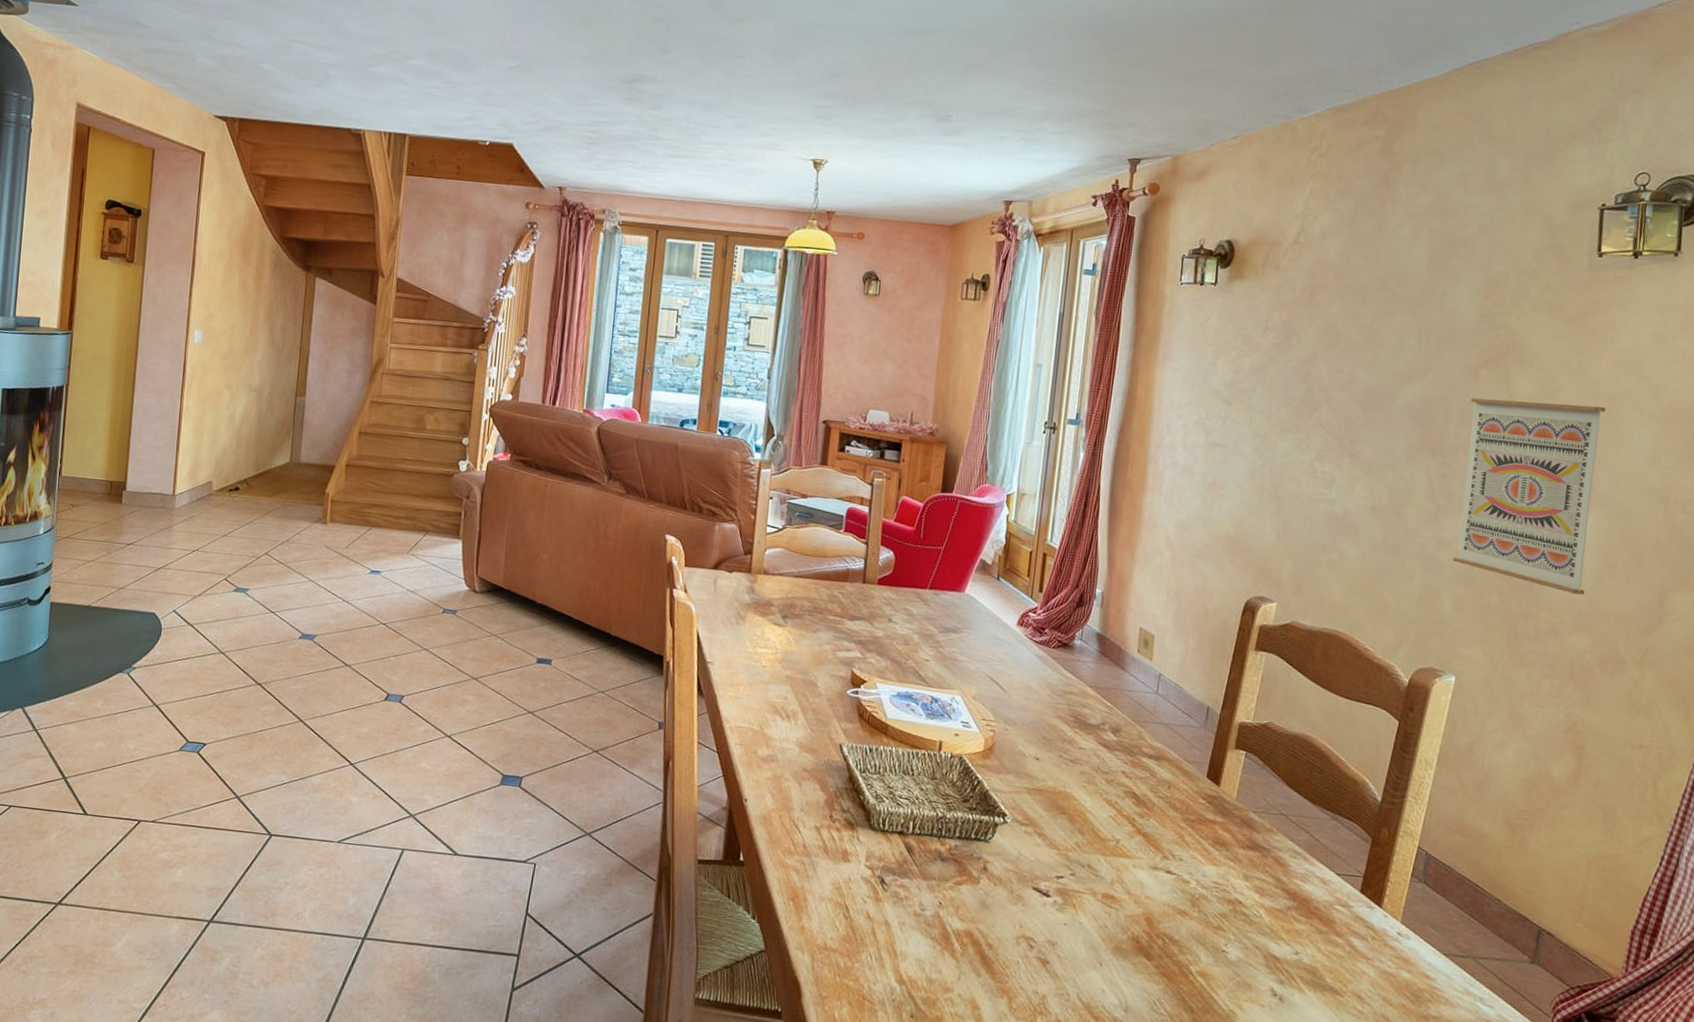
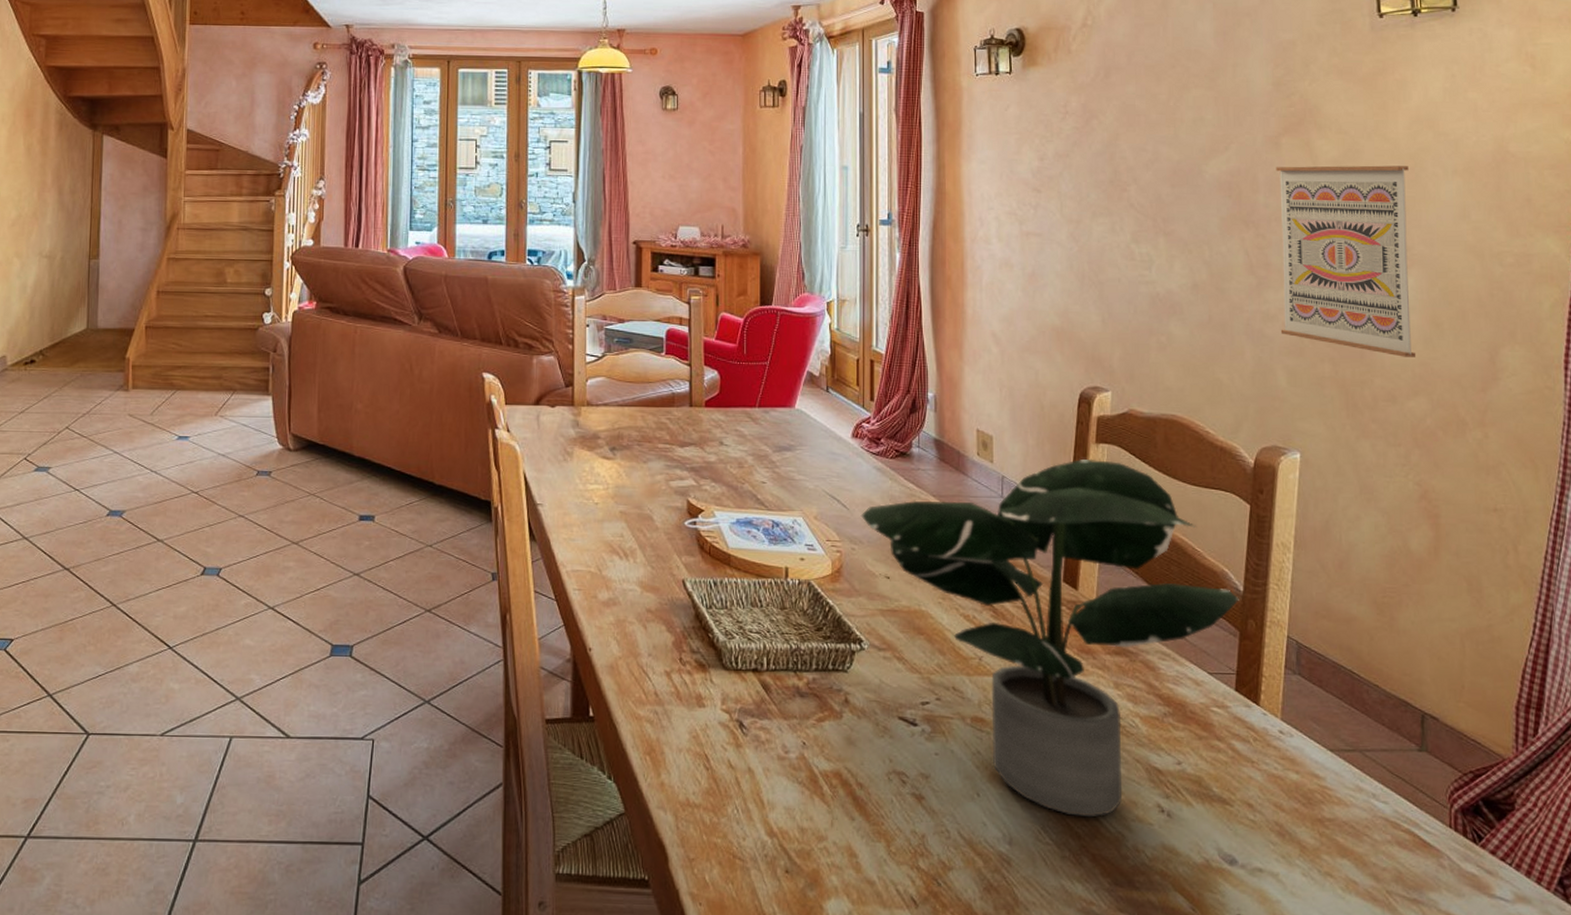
potted plant: none [1017,664,1376,995] -> present [860,458,1239,818]

